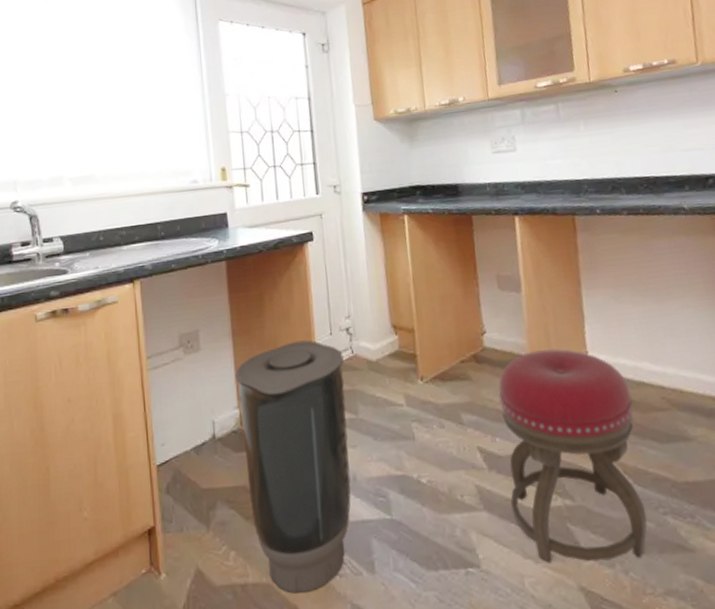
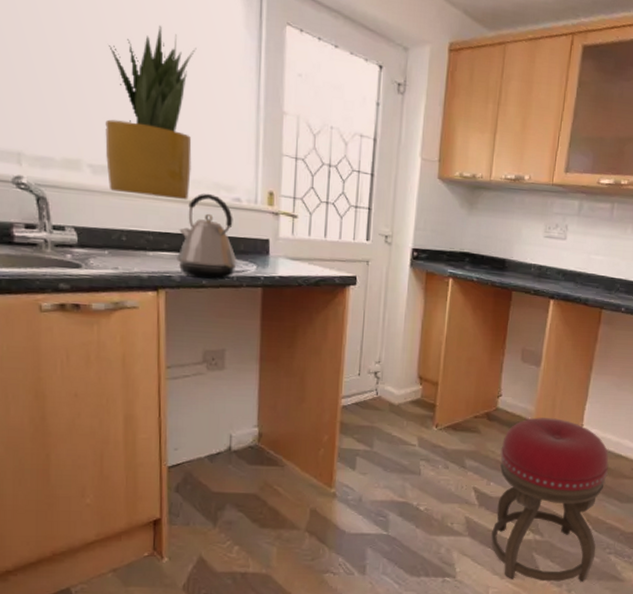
planter: none [79,49,153,197] -> present [105,26,197,200]
kettle: none [147,181,201,262] -> present [177,193,237,279]
trash can: present [235,340,351,594] -> none [258,375,368,584]

